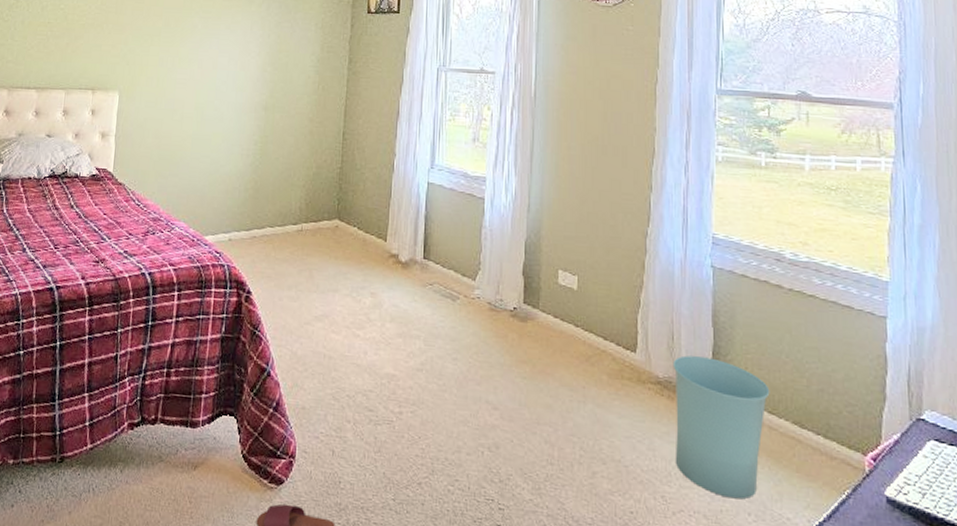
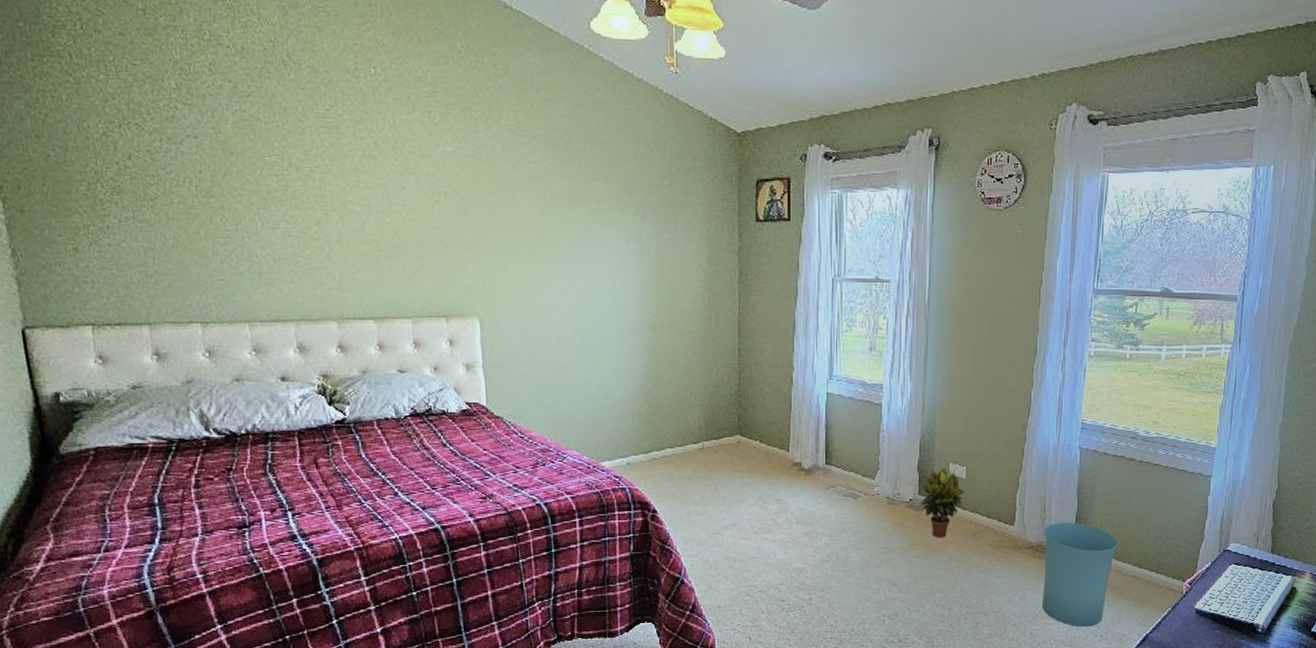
potted plant: none [526,275,576,358] -> present [921,468,964,538]

